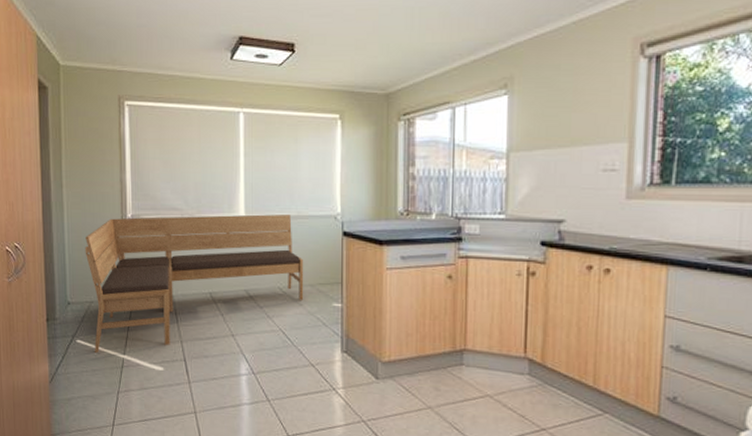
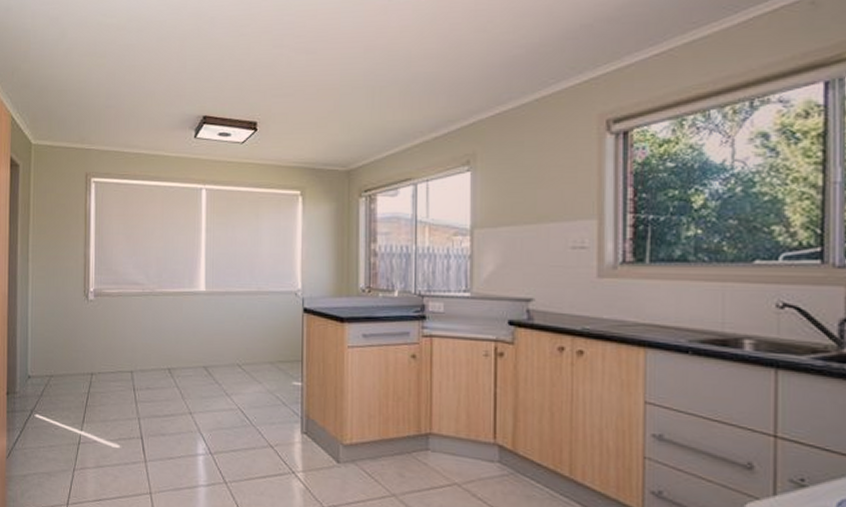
bench: present [85,214,304,353] -> none [47,290,264,428]

